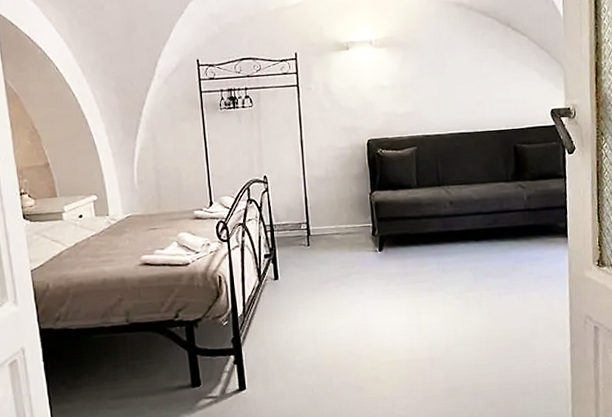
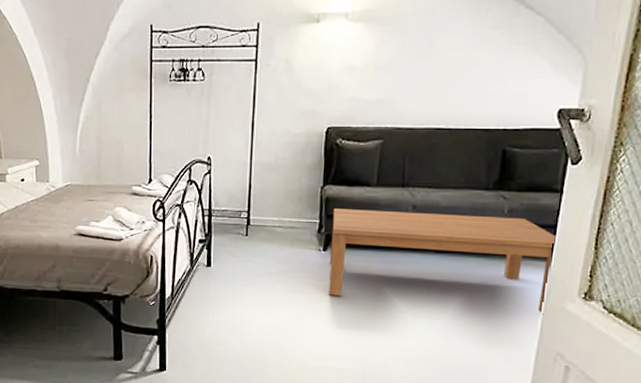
coffee table: none [383,202,570,292] -> present [328,209,556,315]

